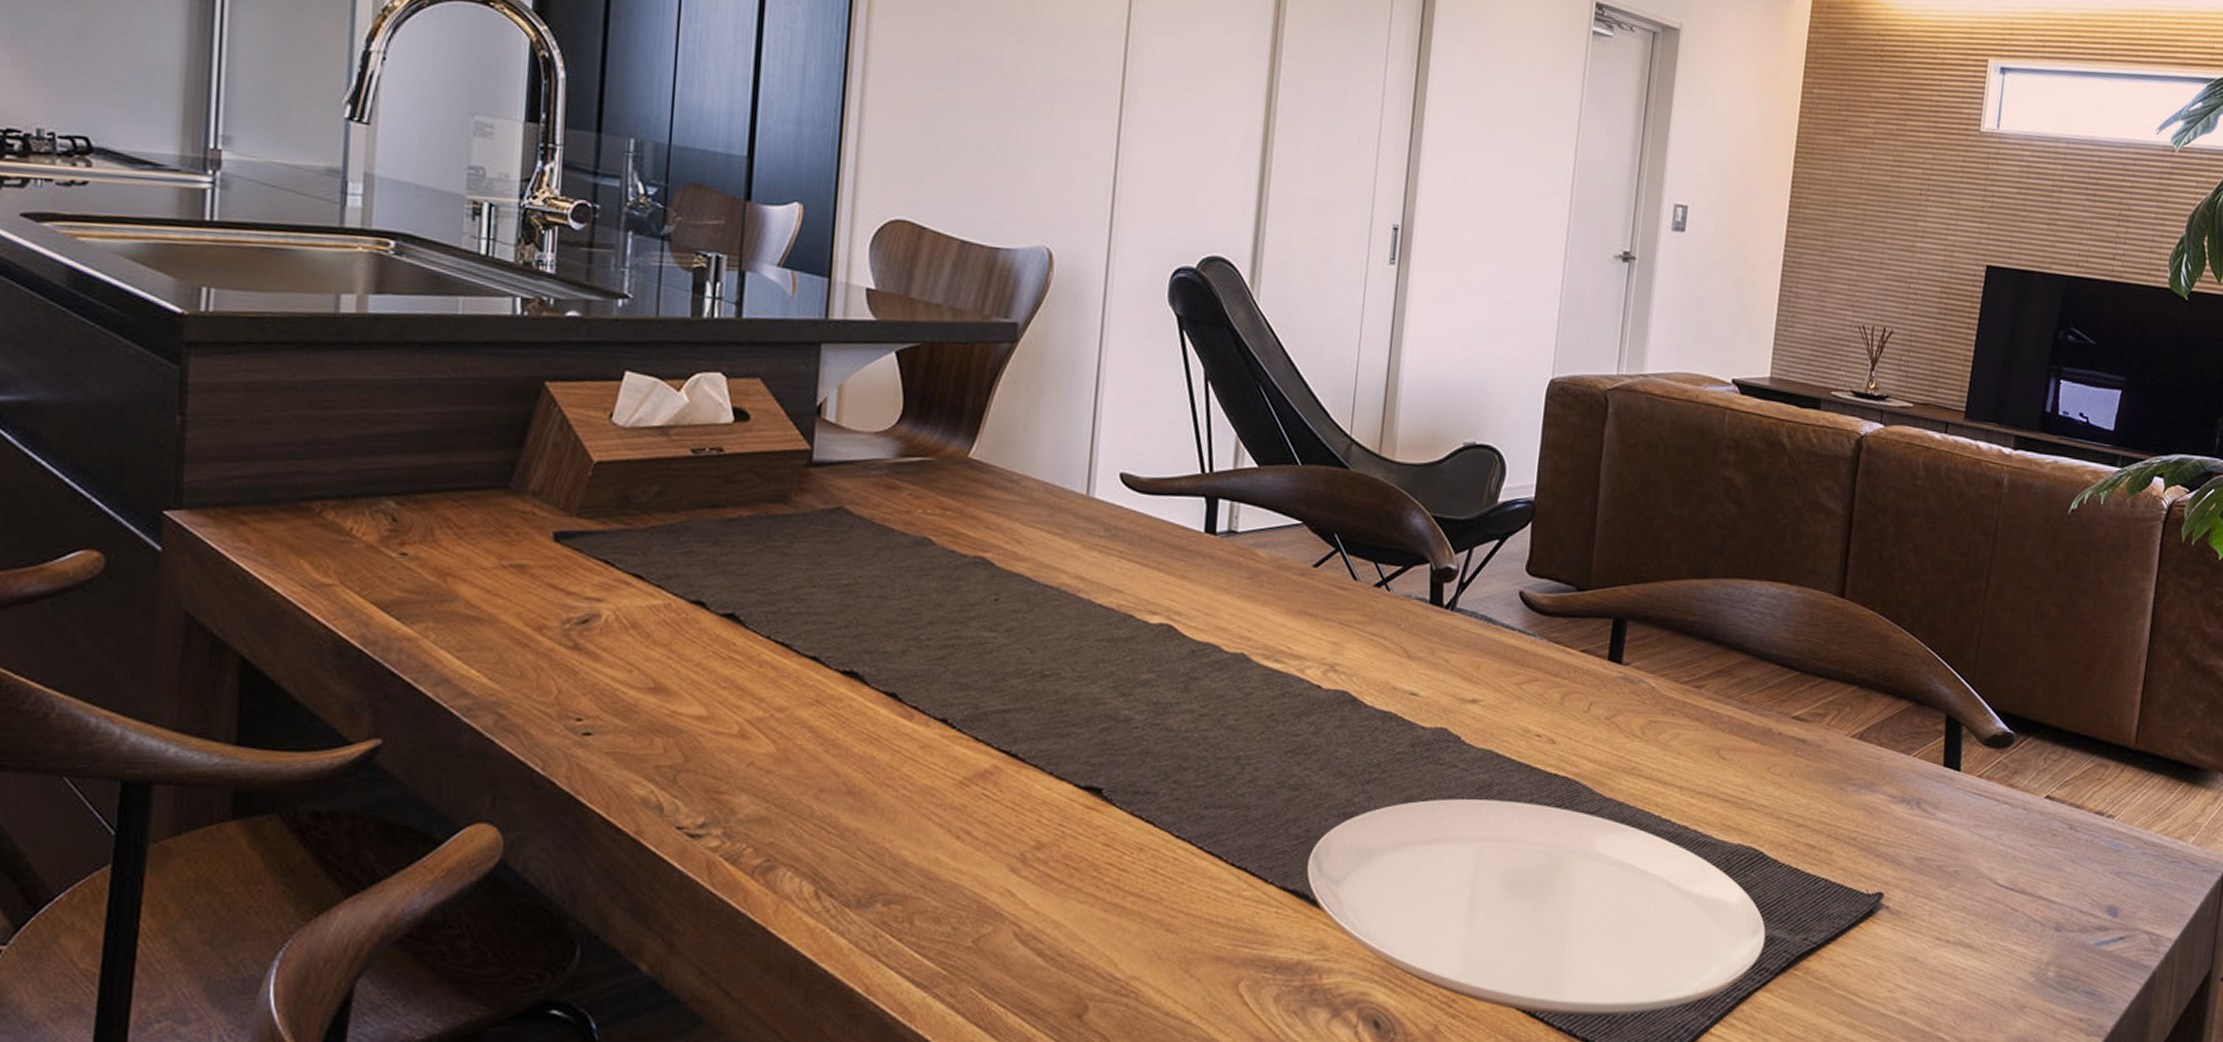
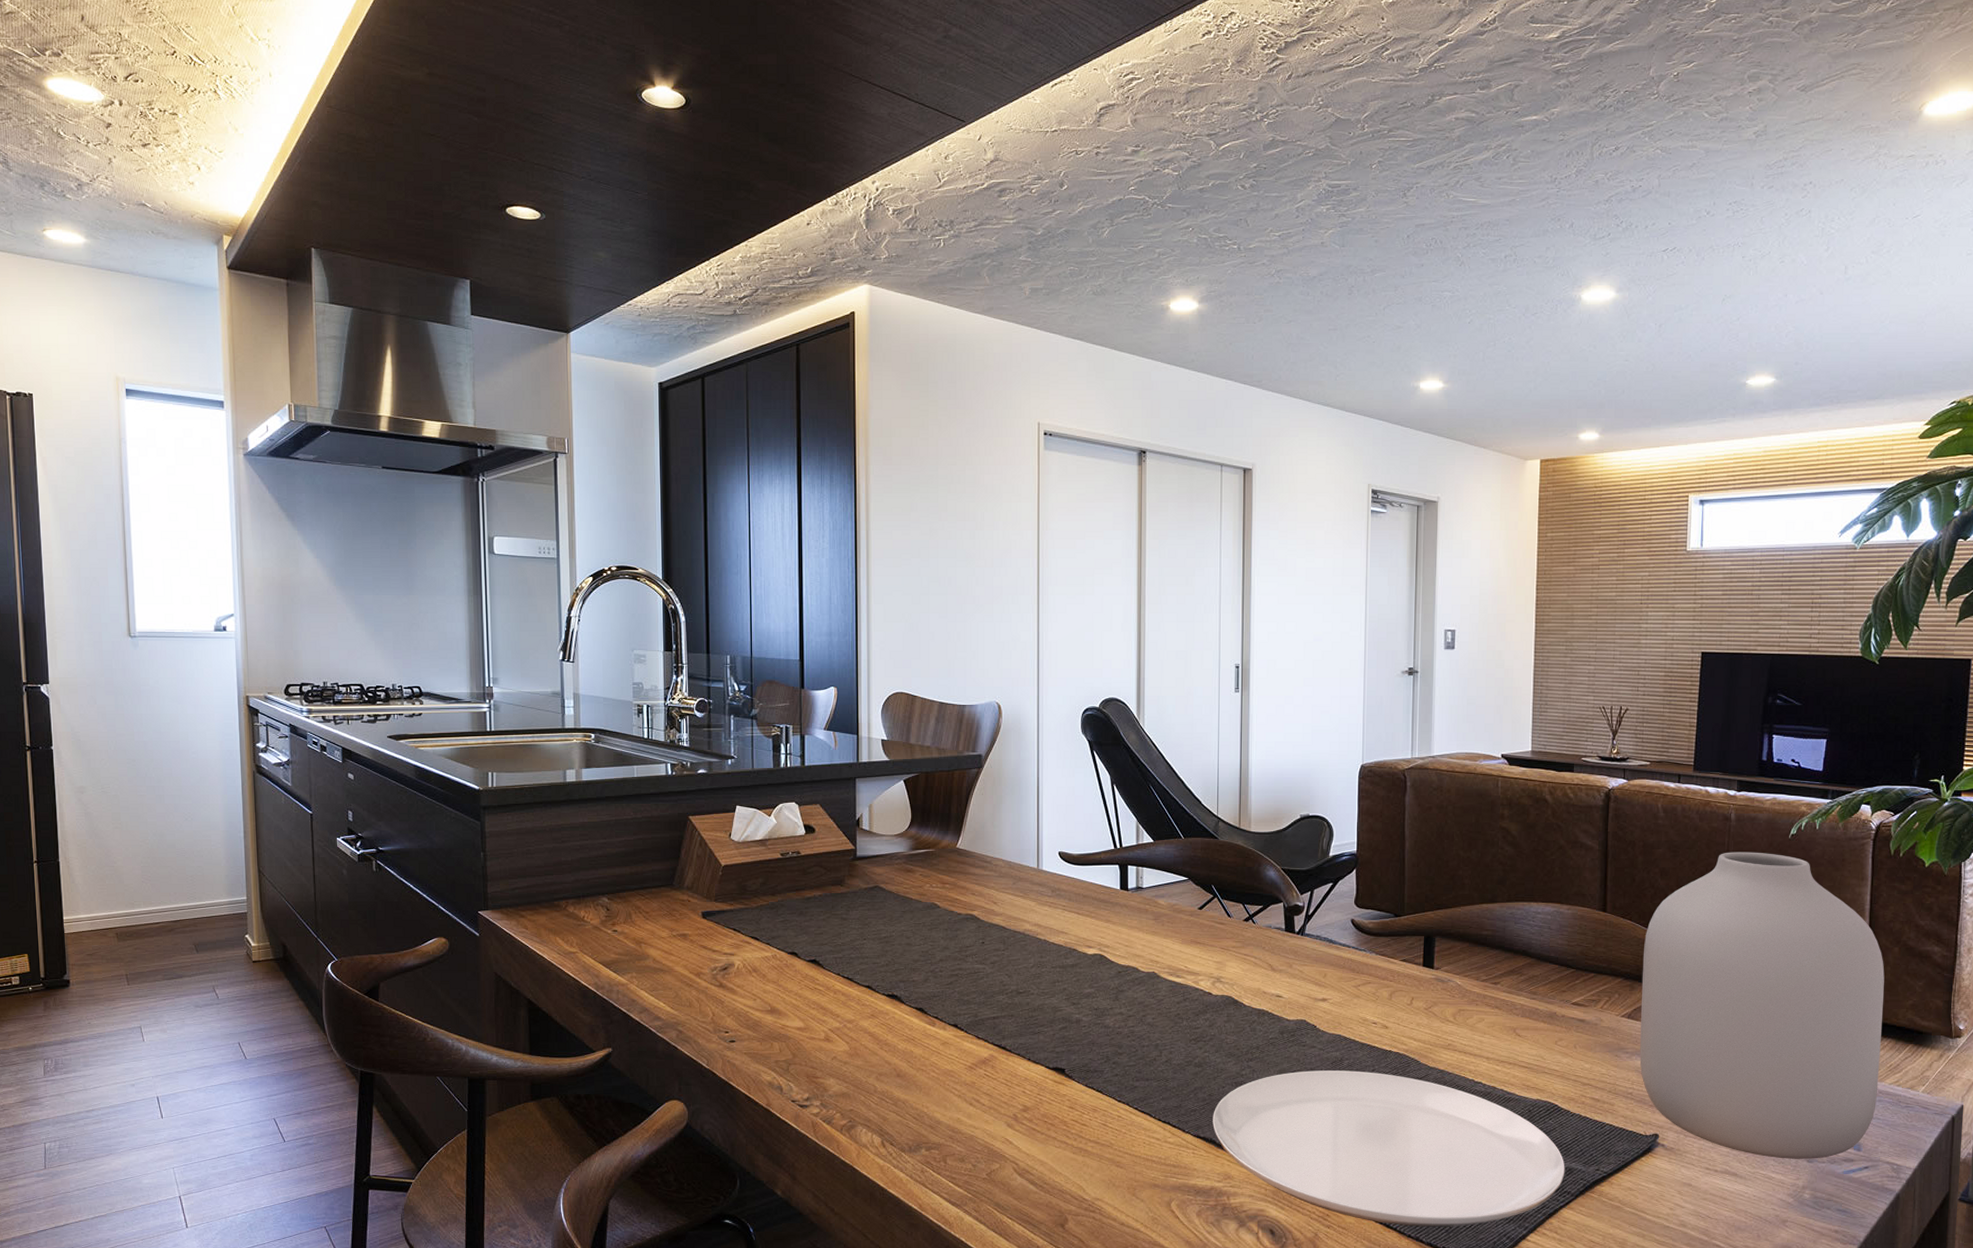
vase: none [1868,527,2163,927] -> present [1639,852,1885,1159]

